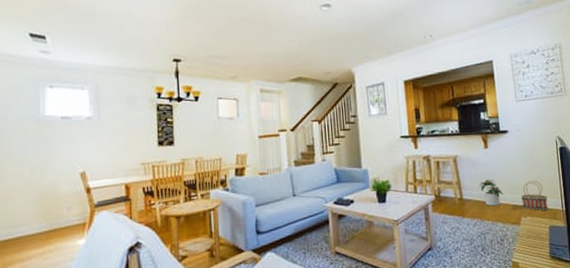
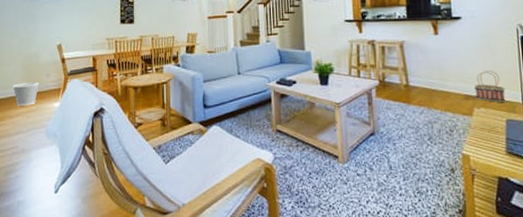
wastebasket: none [23,217,59,247] -> present [13,82,40,106]
potted plant: present [478,179,503,207] -> none [426,66,454,95]

